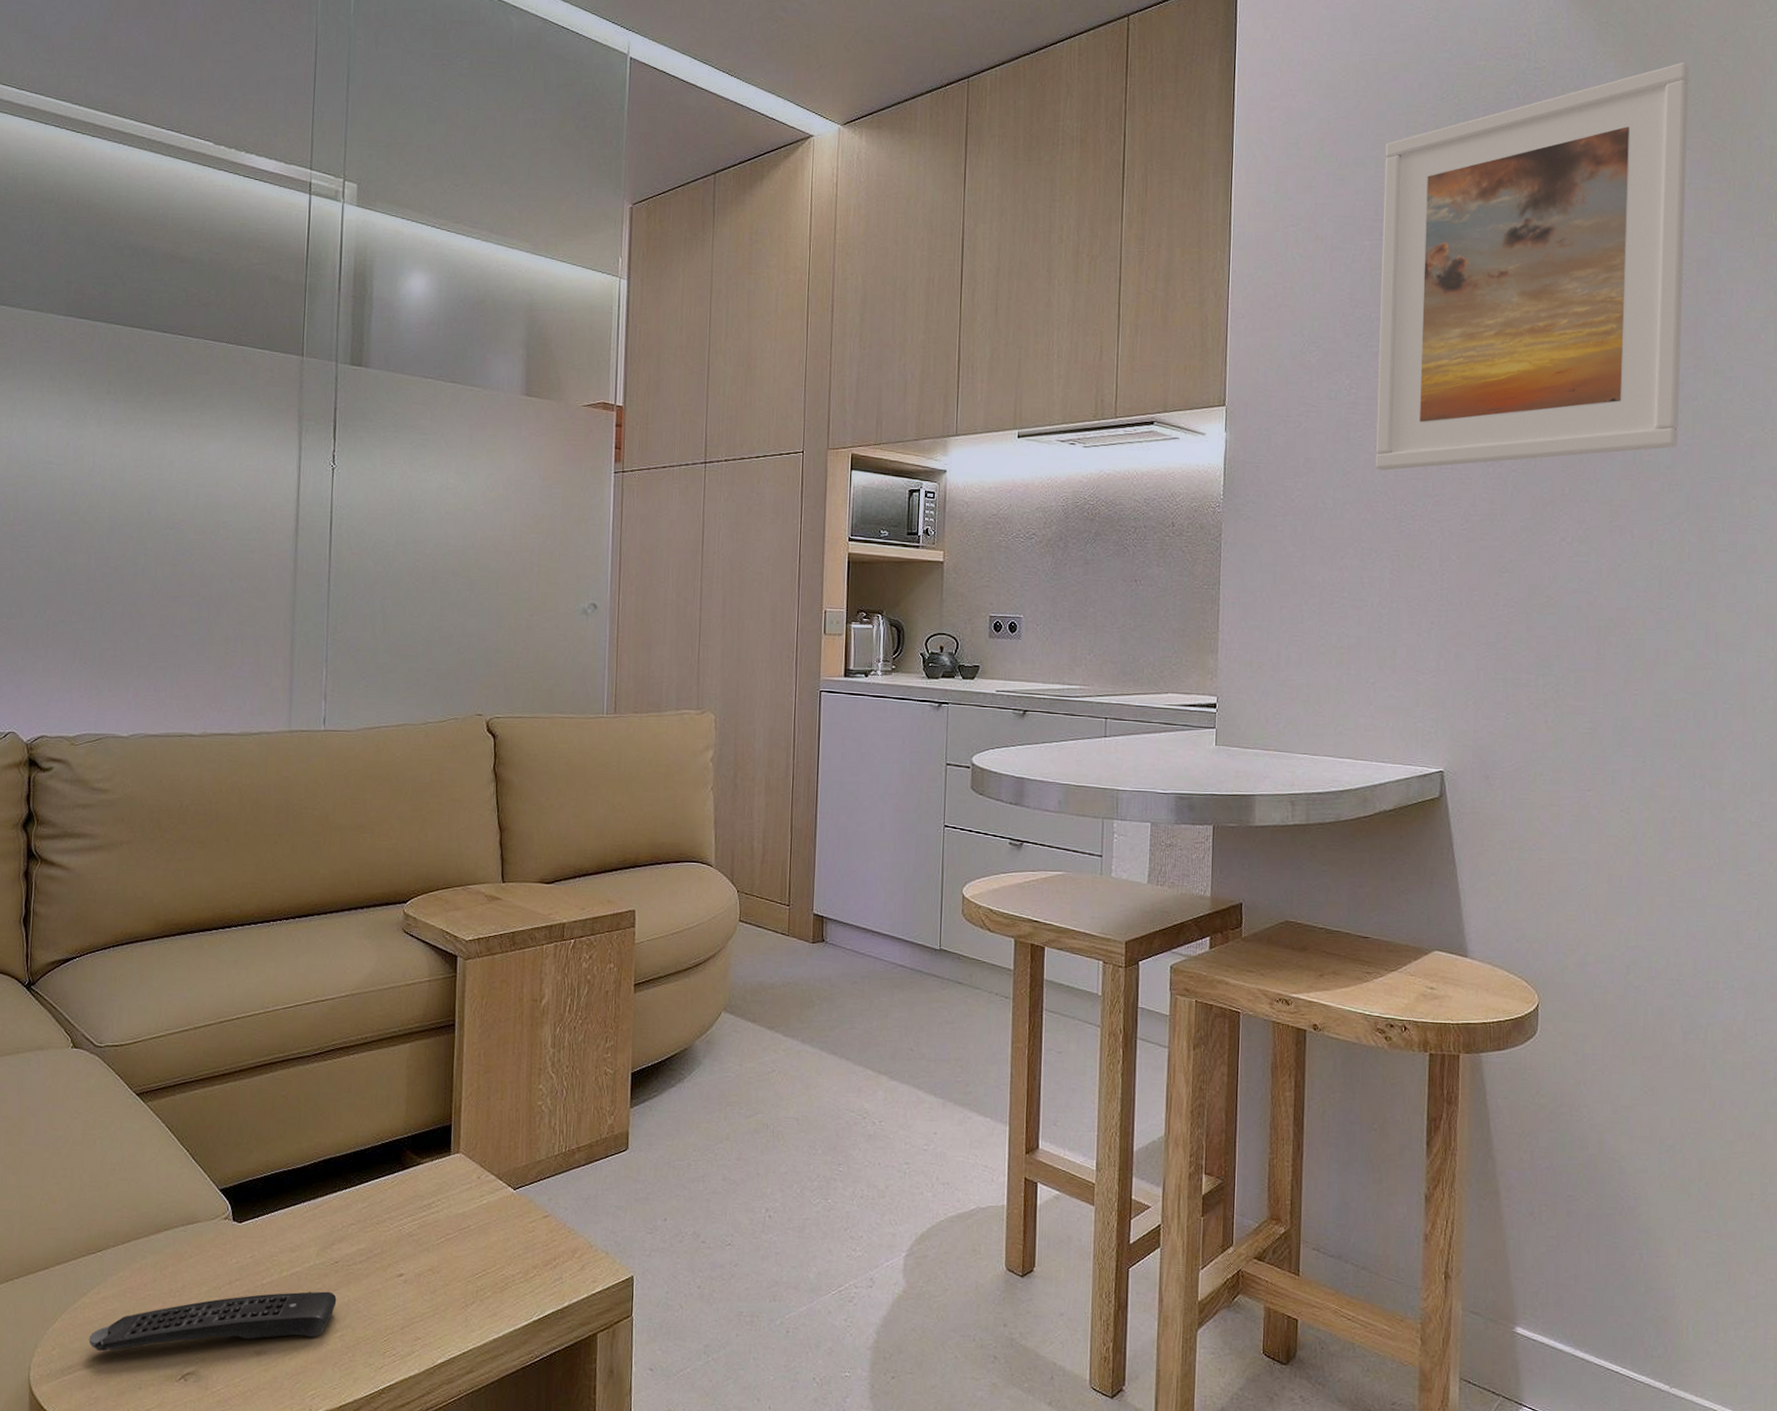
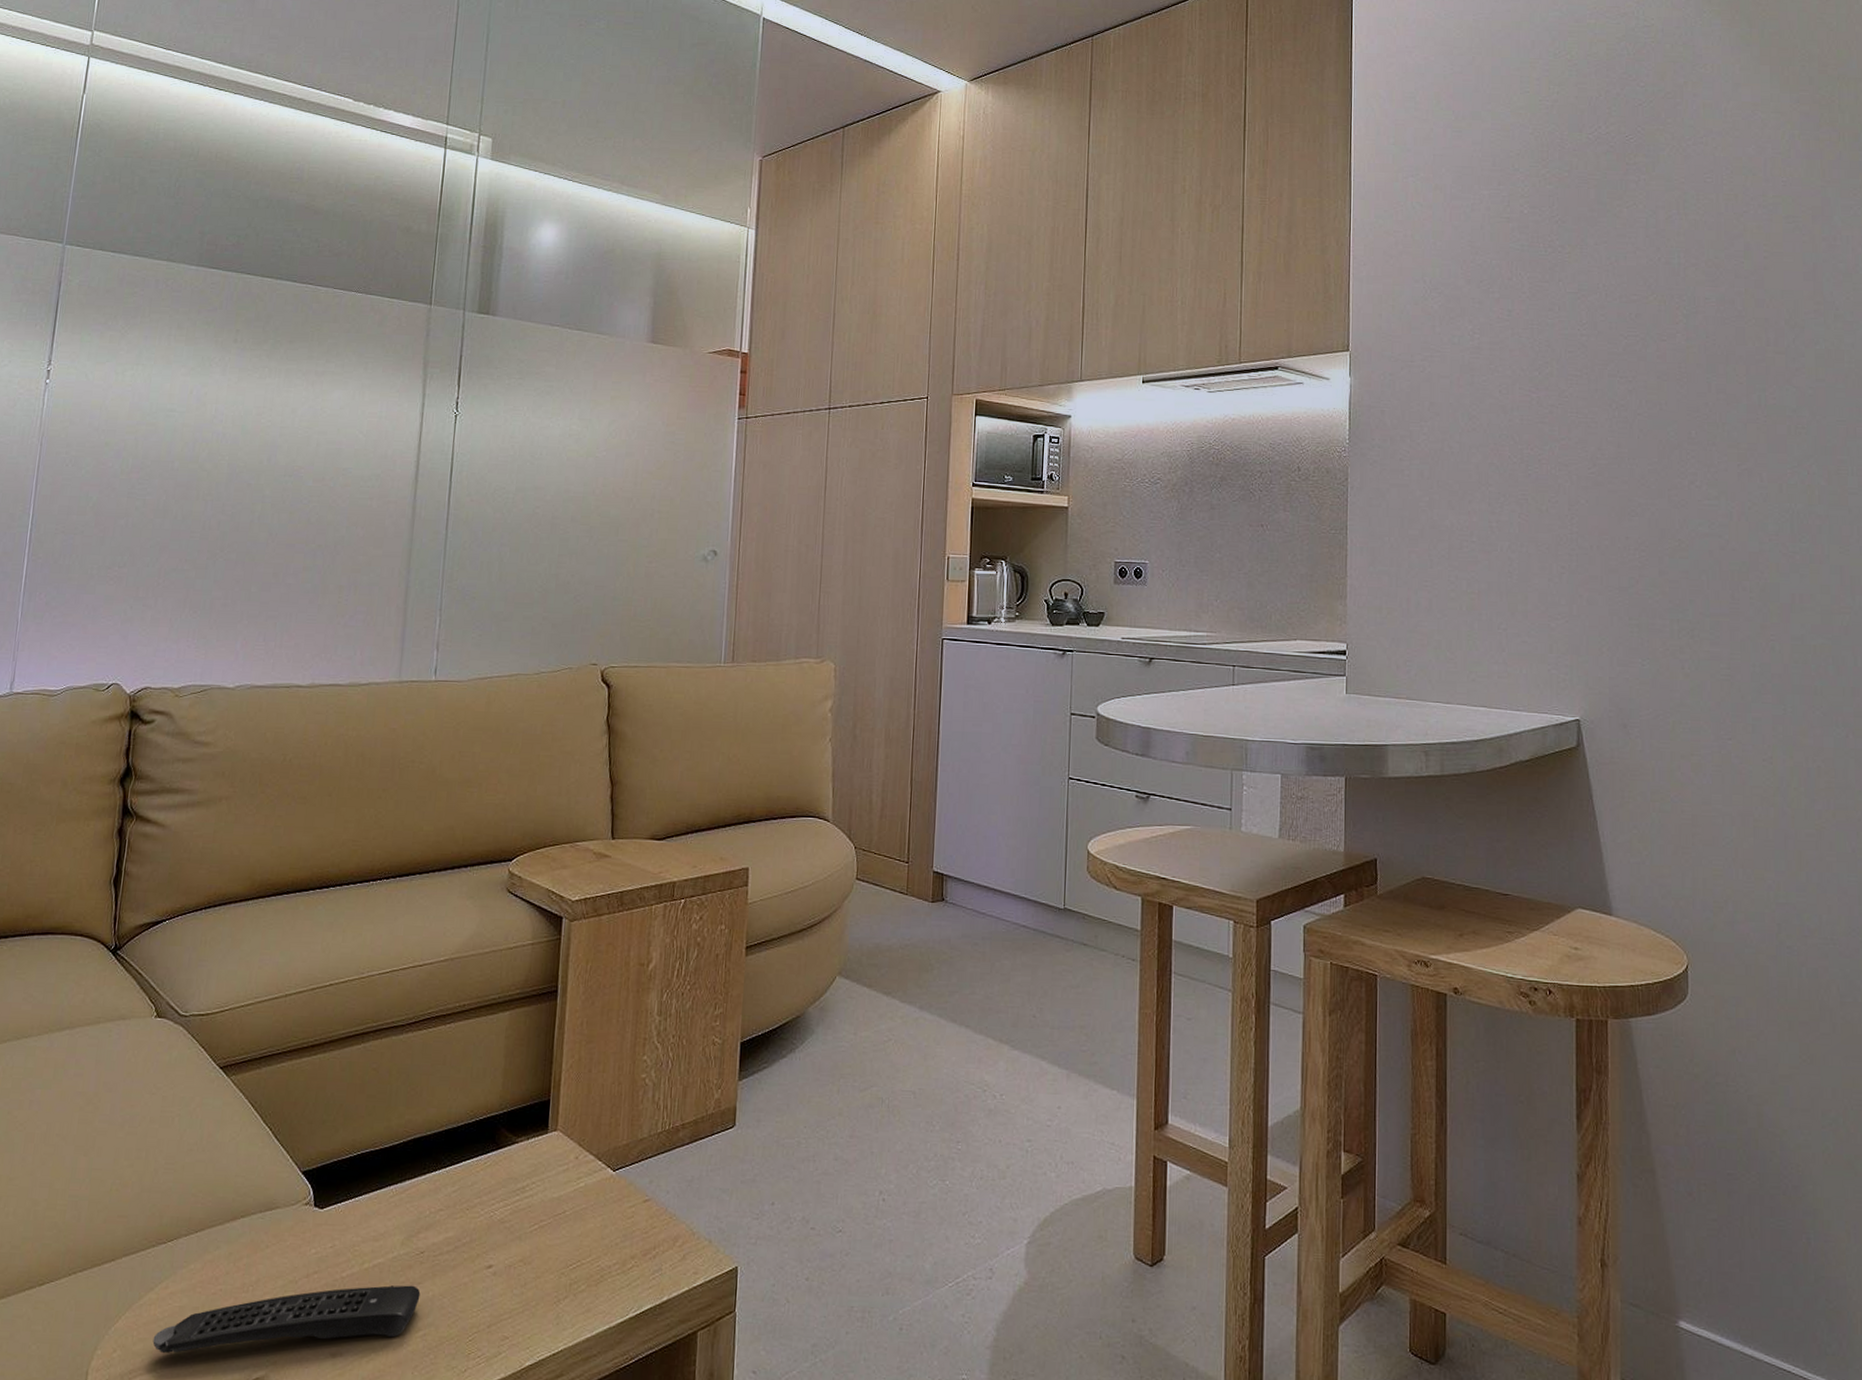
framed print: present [1375,62,1689,471] -> none [1500,20,1802,415]

